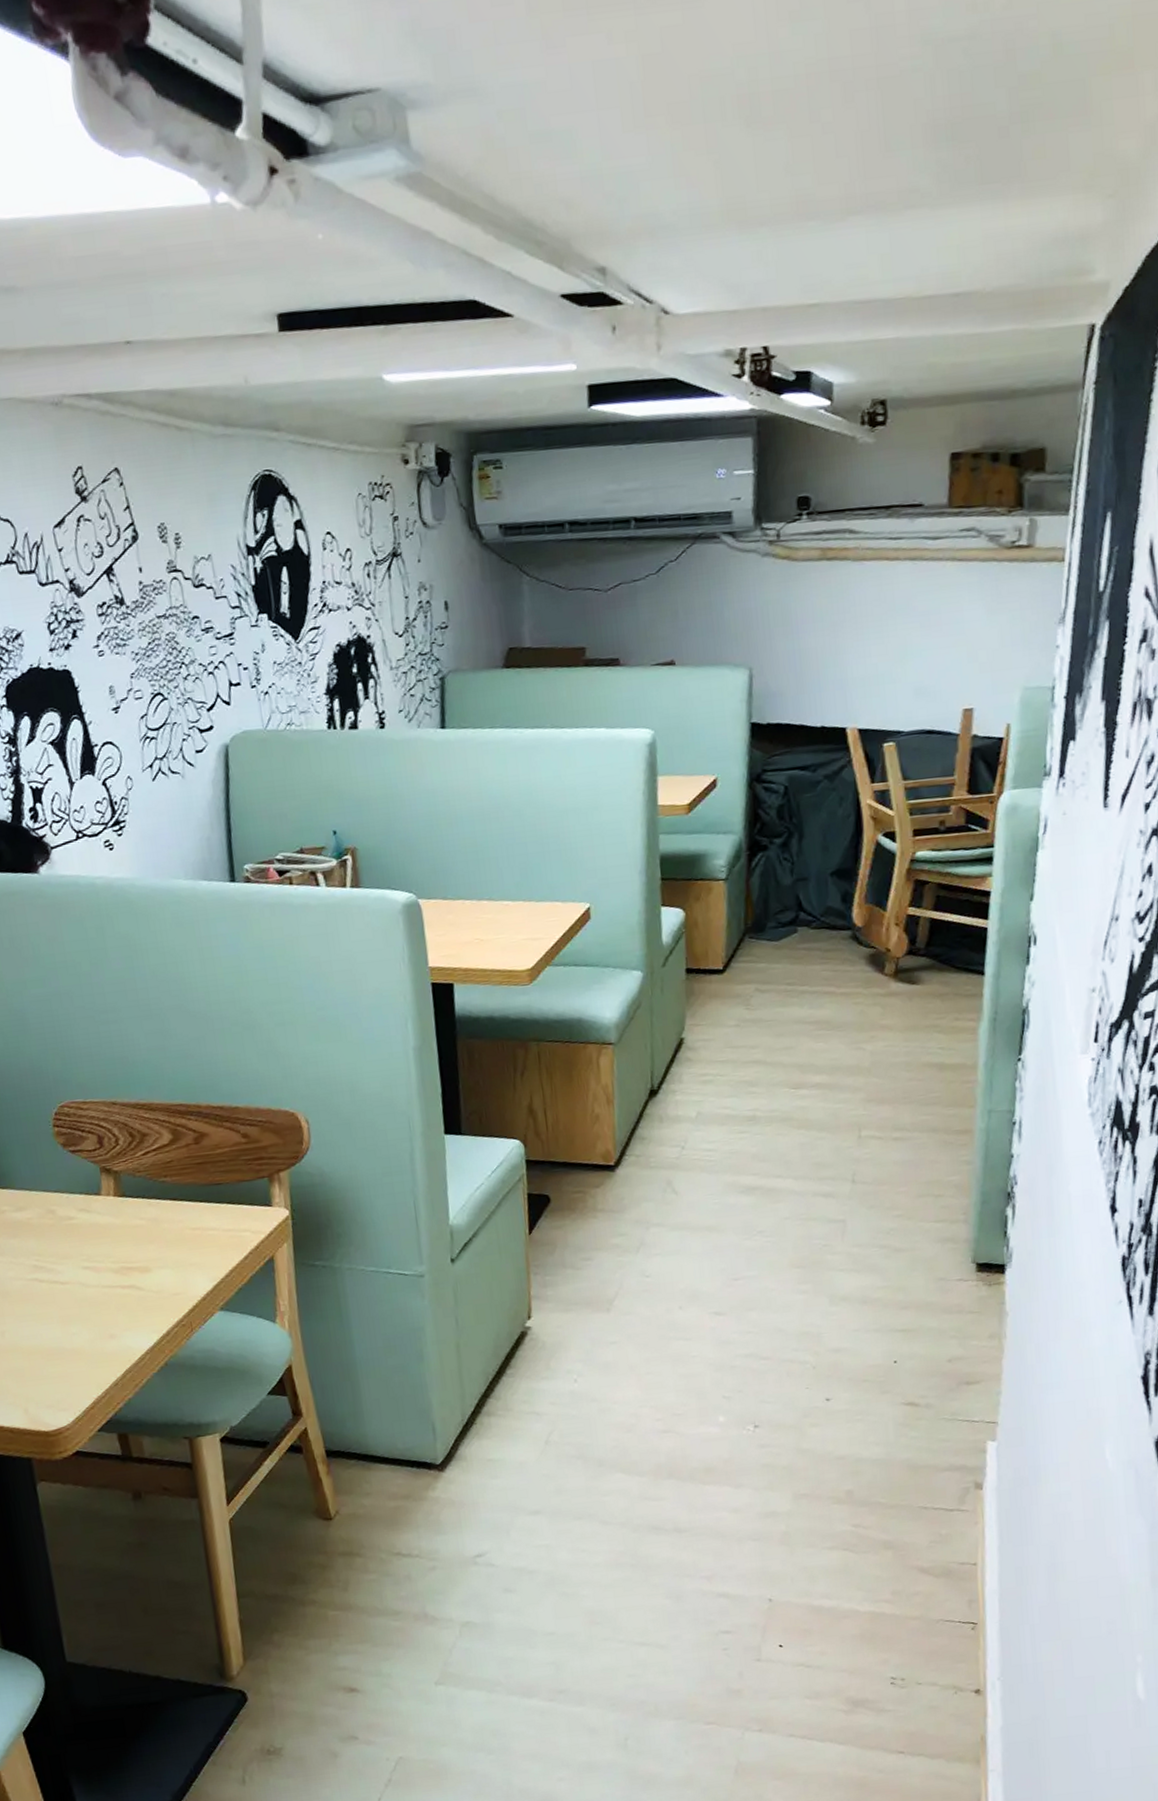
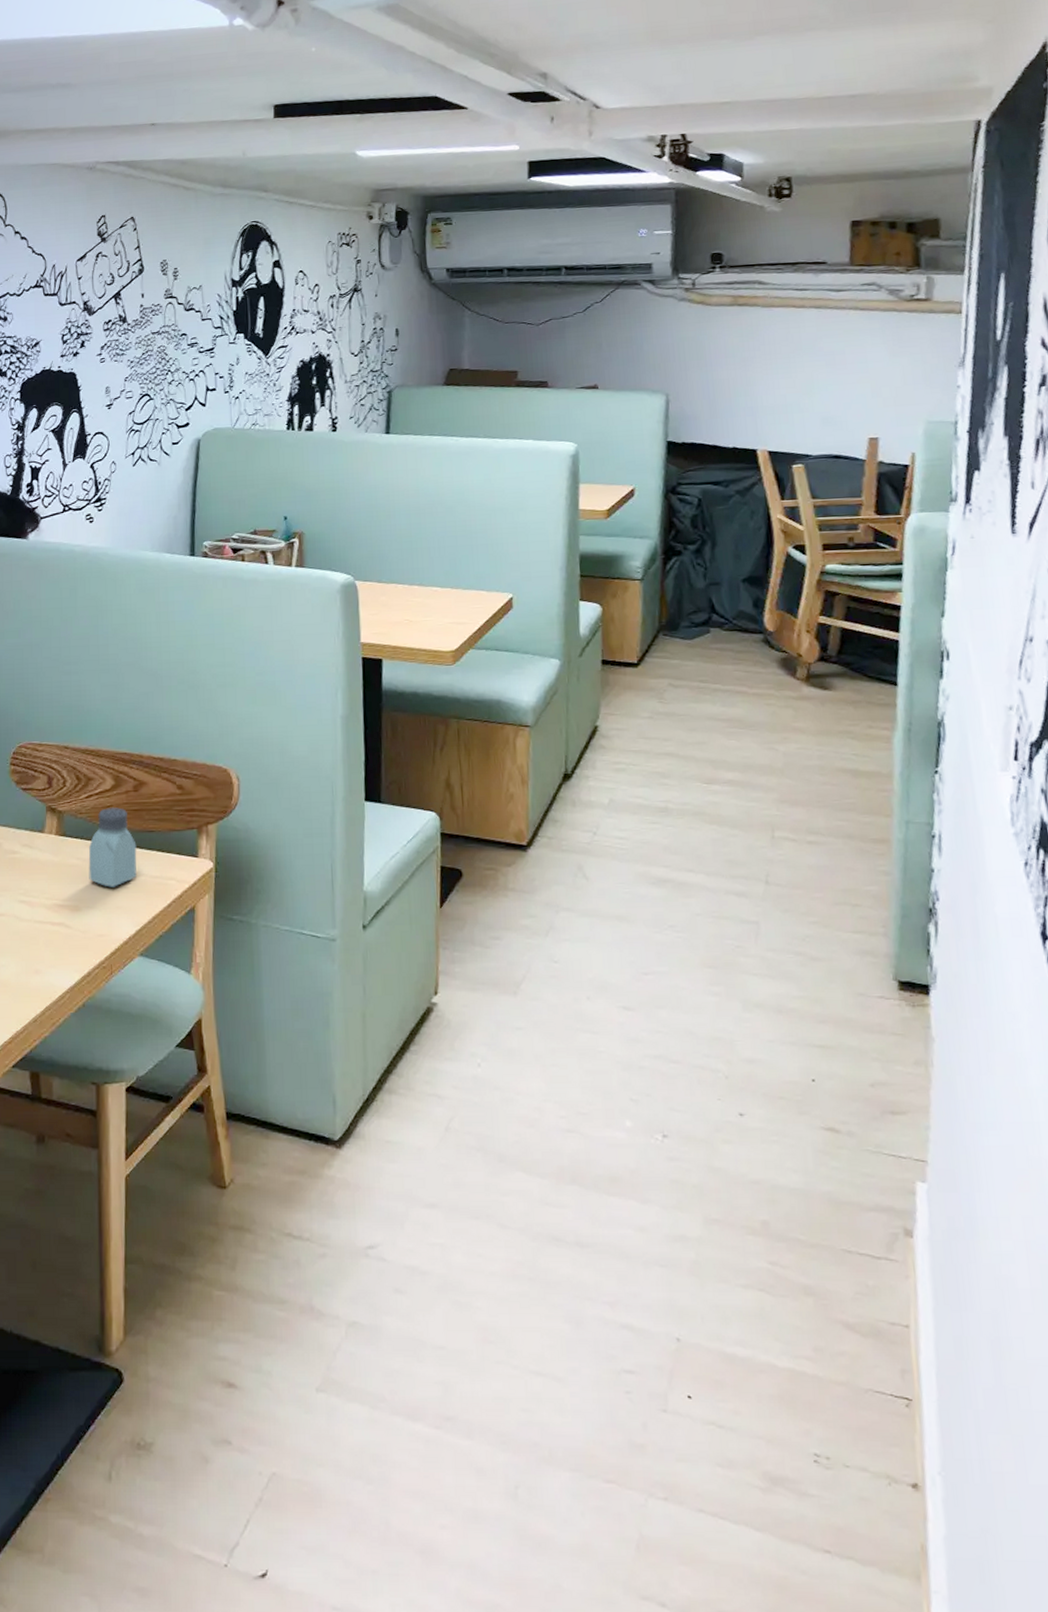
saltshaker: none [152,1162,208,1245] -> present [88,807,137,887]

